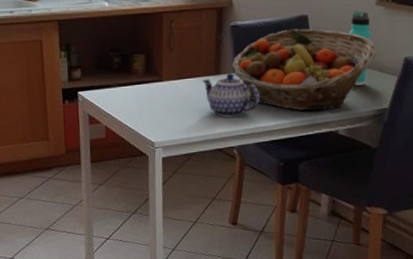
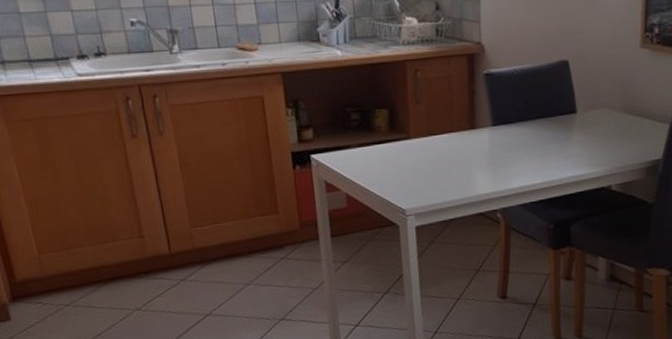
teapot: present [201,73,259,118] -> none [455,127,522,178]
fruit basket: present [232,28,376,111] -> none [488,75,645,166]
thermos bottle: present [348,10,372,86] -> none [613,54,638,136]

